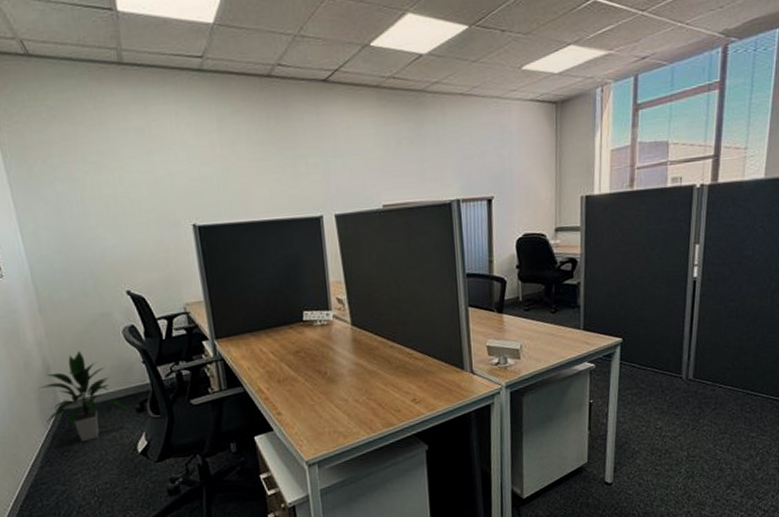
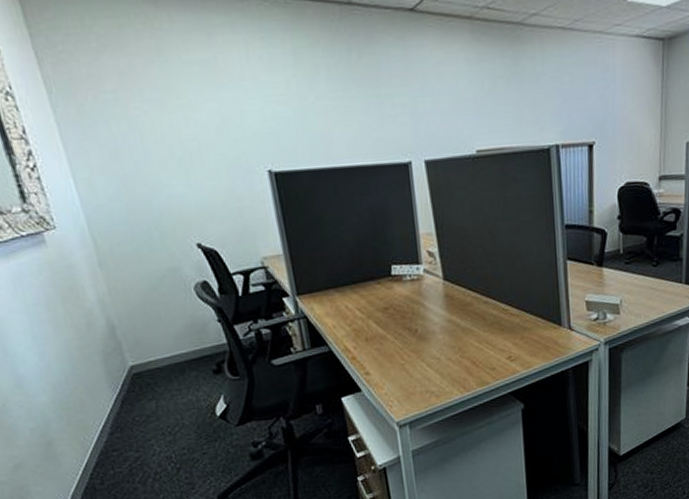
indoor plant: present [40,351,130,442] -> none [105,310,206,407]

